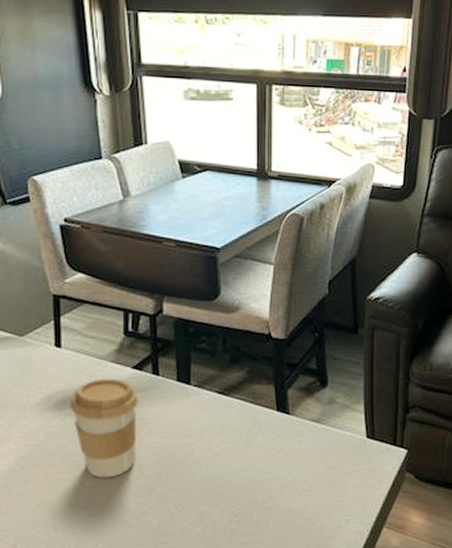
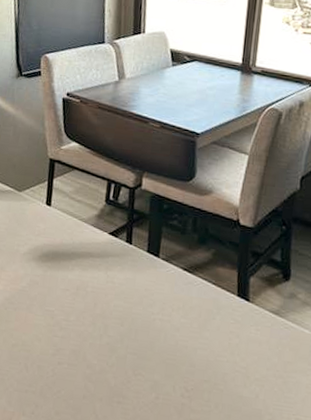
coffee cup: present [70,378,138,479] -> none [52,239,112,332]

